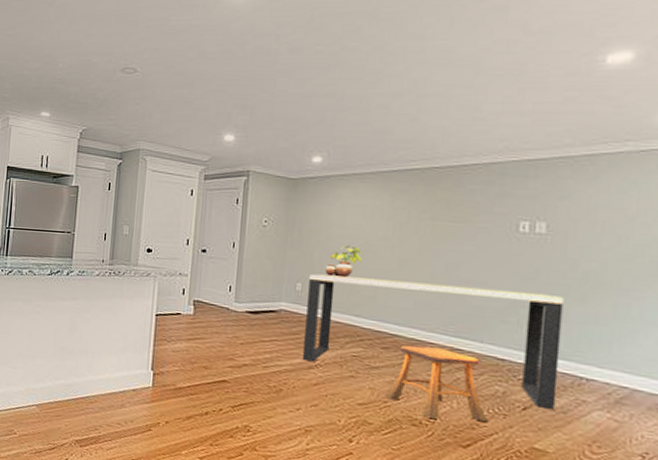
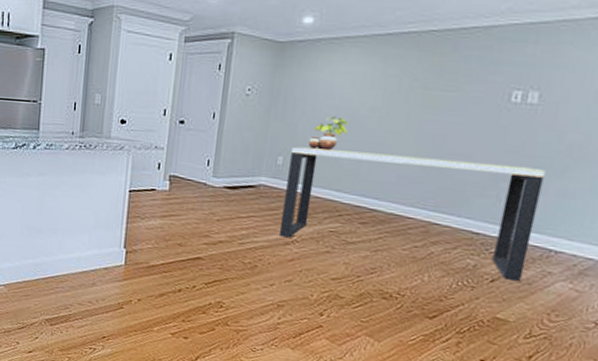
stool: present [386,345,489,422] -> none [360,220,457,294]

